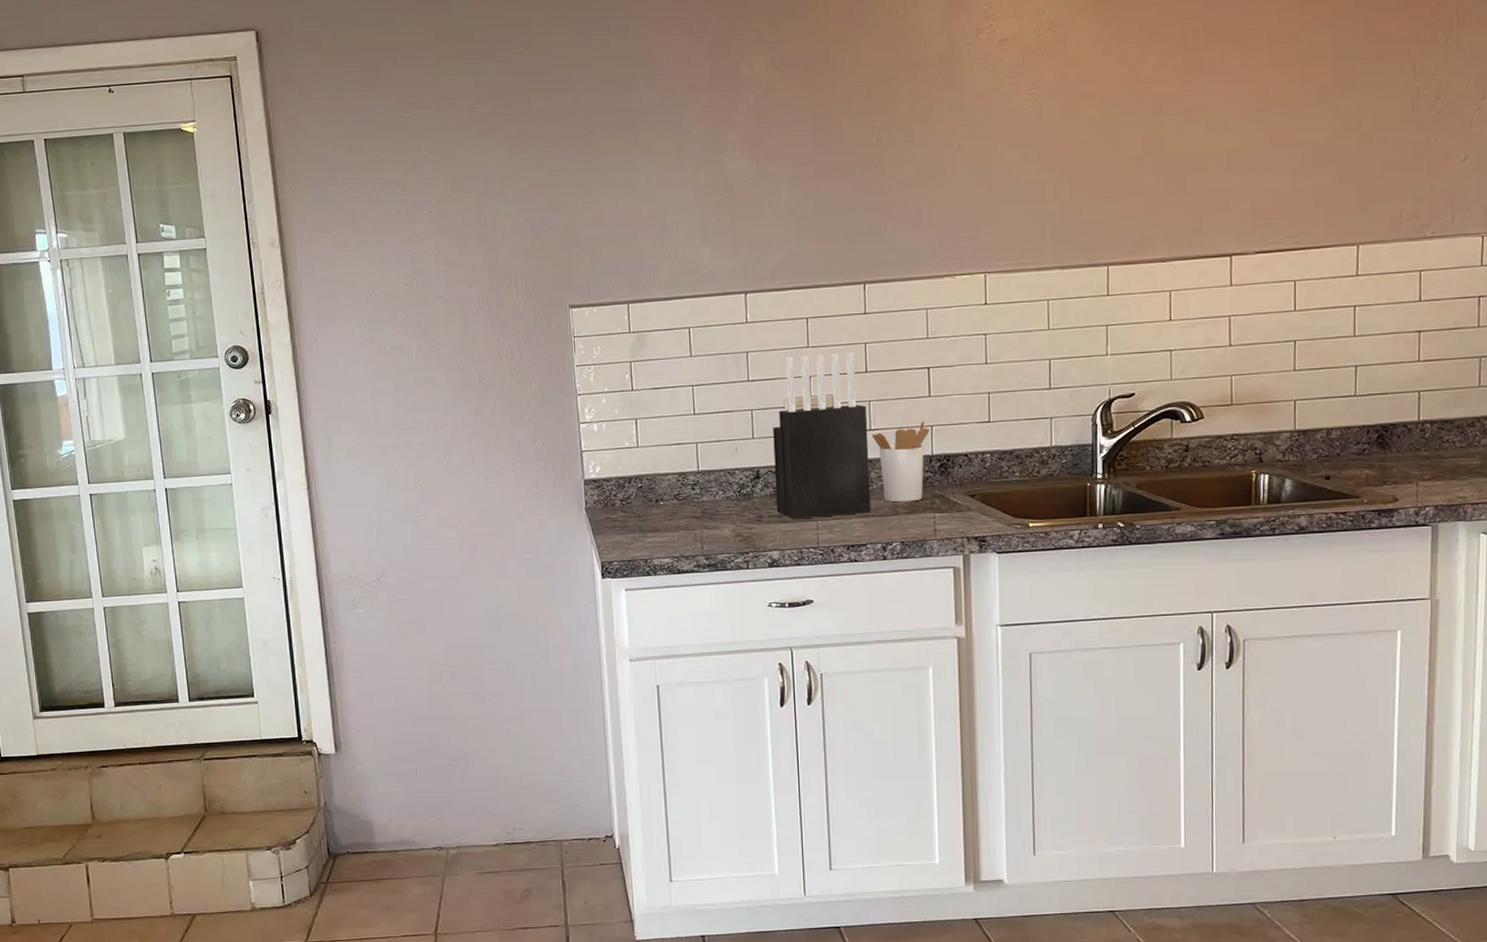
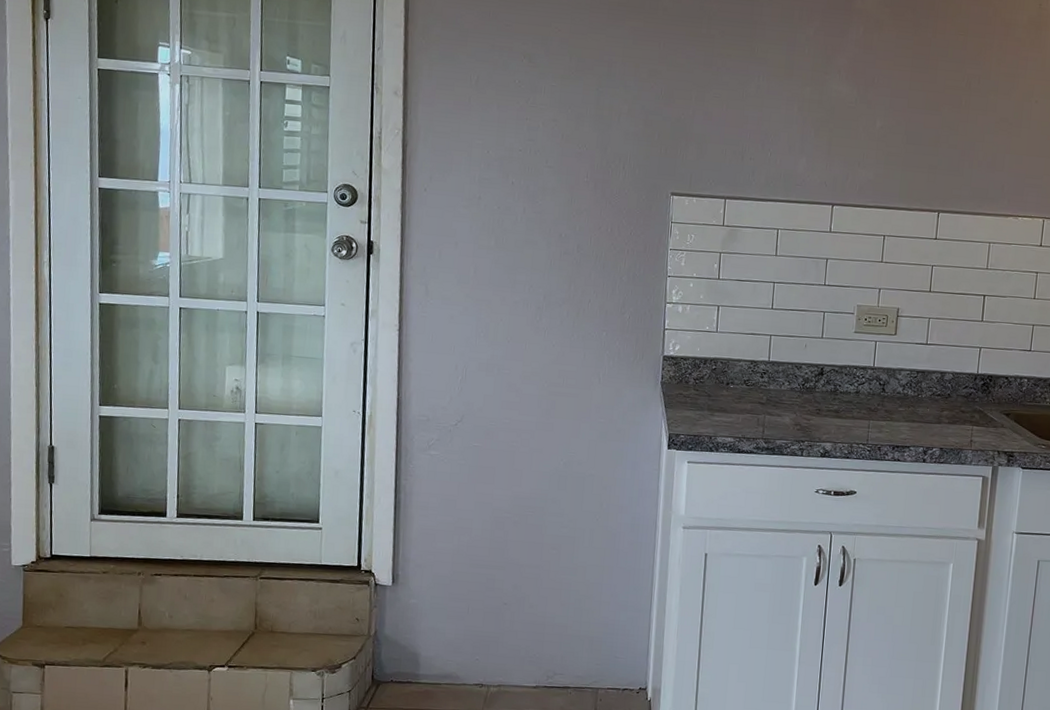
knife block: present [773,352,871,520] -> none [834,269,927,419]
utensil holder: present [872,419,930,503] -> none [927,341,978,414]

